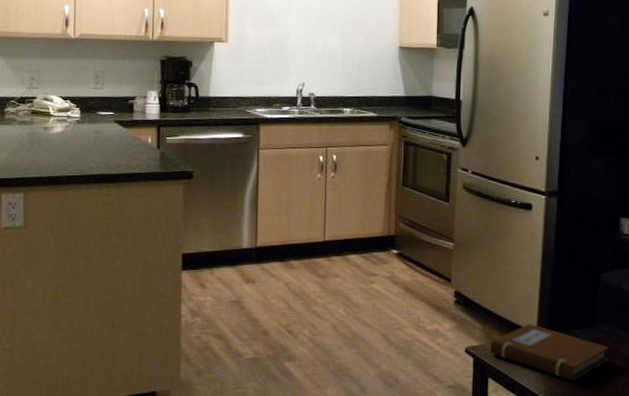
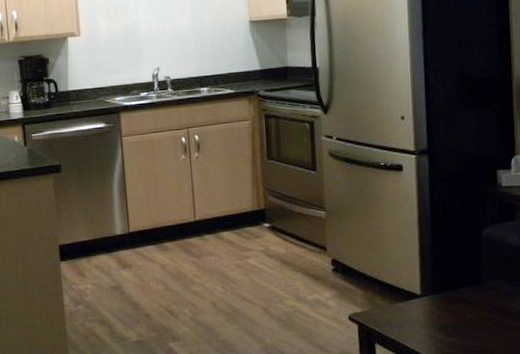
notebook: present [490,323,609,380] -> none [374,285,500,340]

